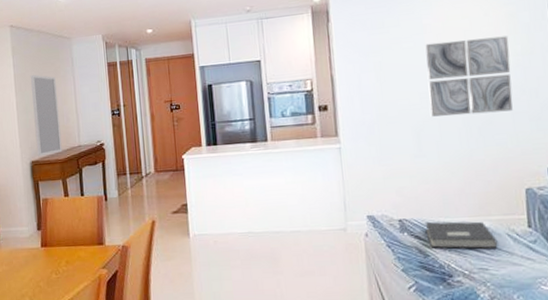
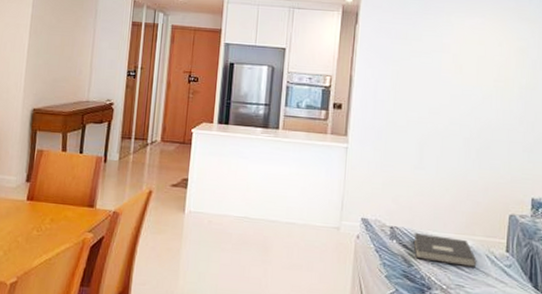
home mirror: present [30,74,62,157] -> none [40,19,75,106]
wall art: present [425,35,513,117] -> none [435,62,517,139]

